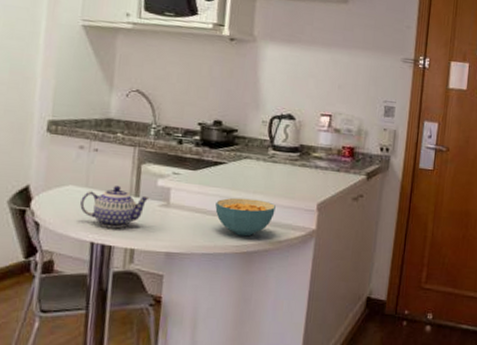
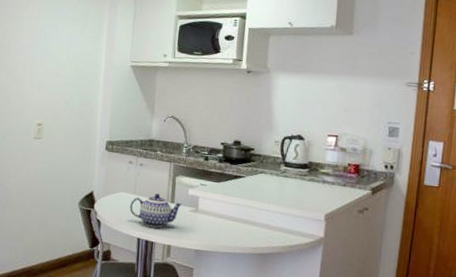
cereal bowl: present [215,198,276,237] -> none [235,206,287,240]

